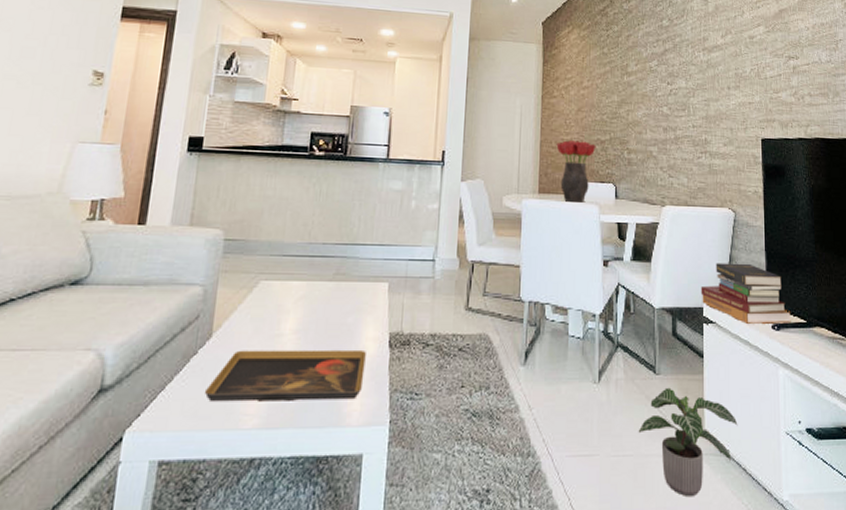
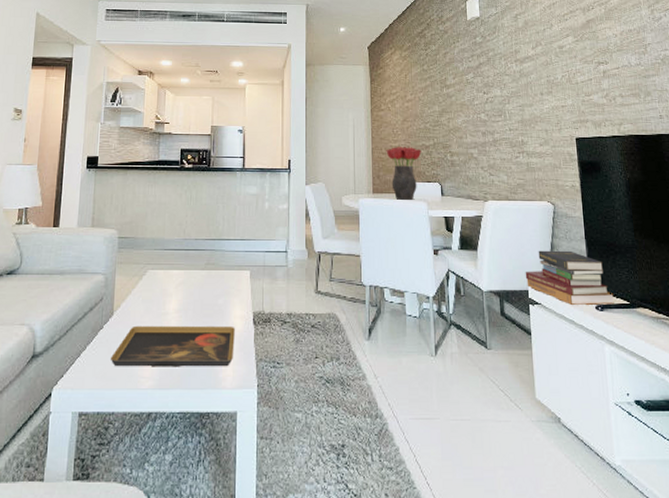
potted plant: present [638,387,738,496] -> none [473,361,568,457]

